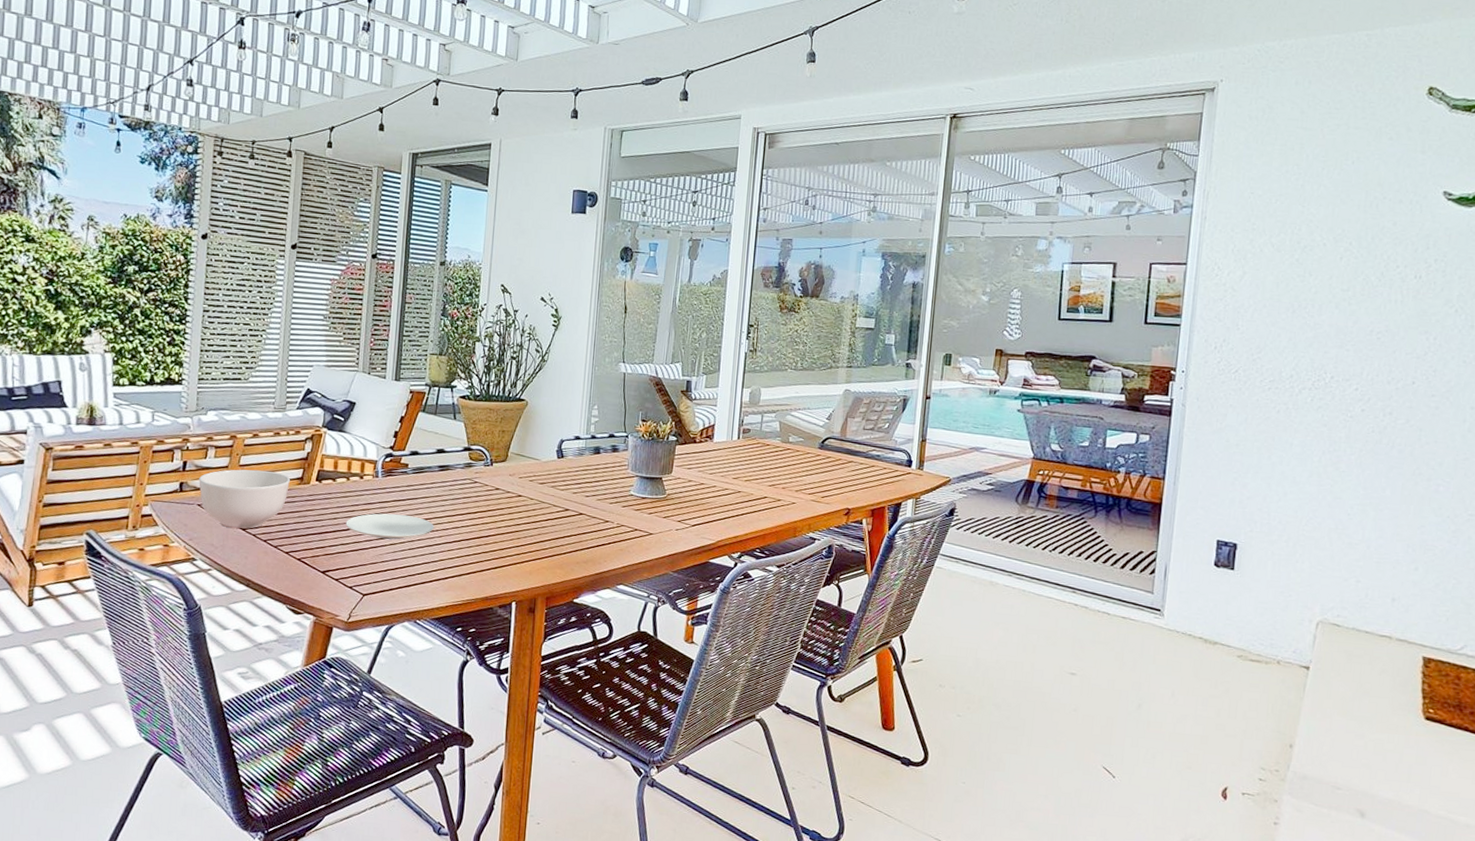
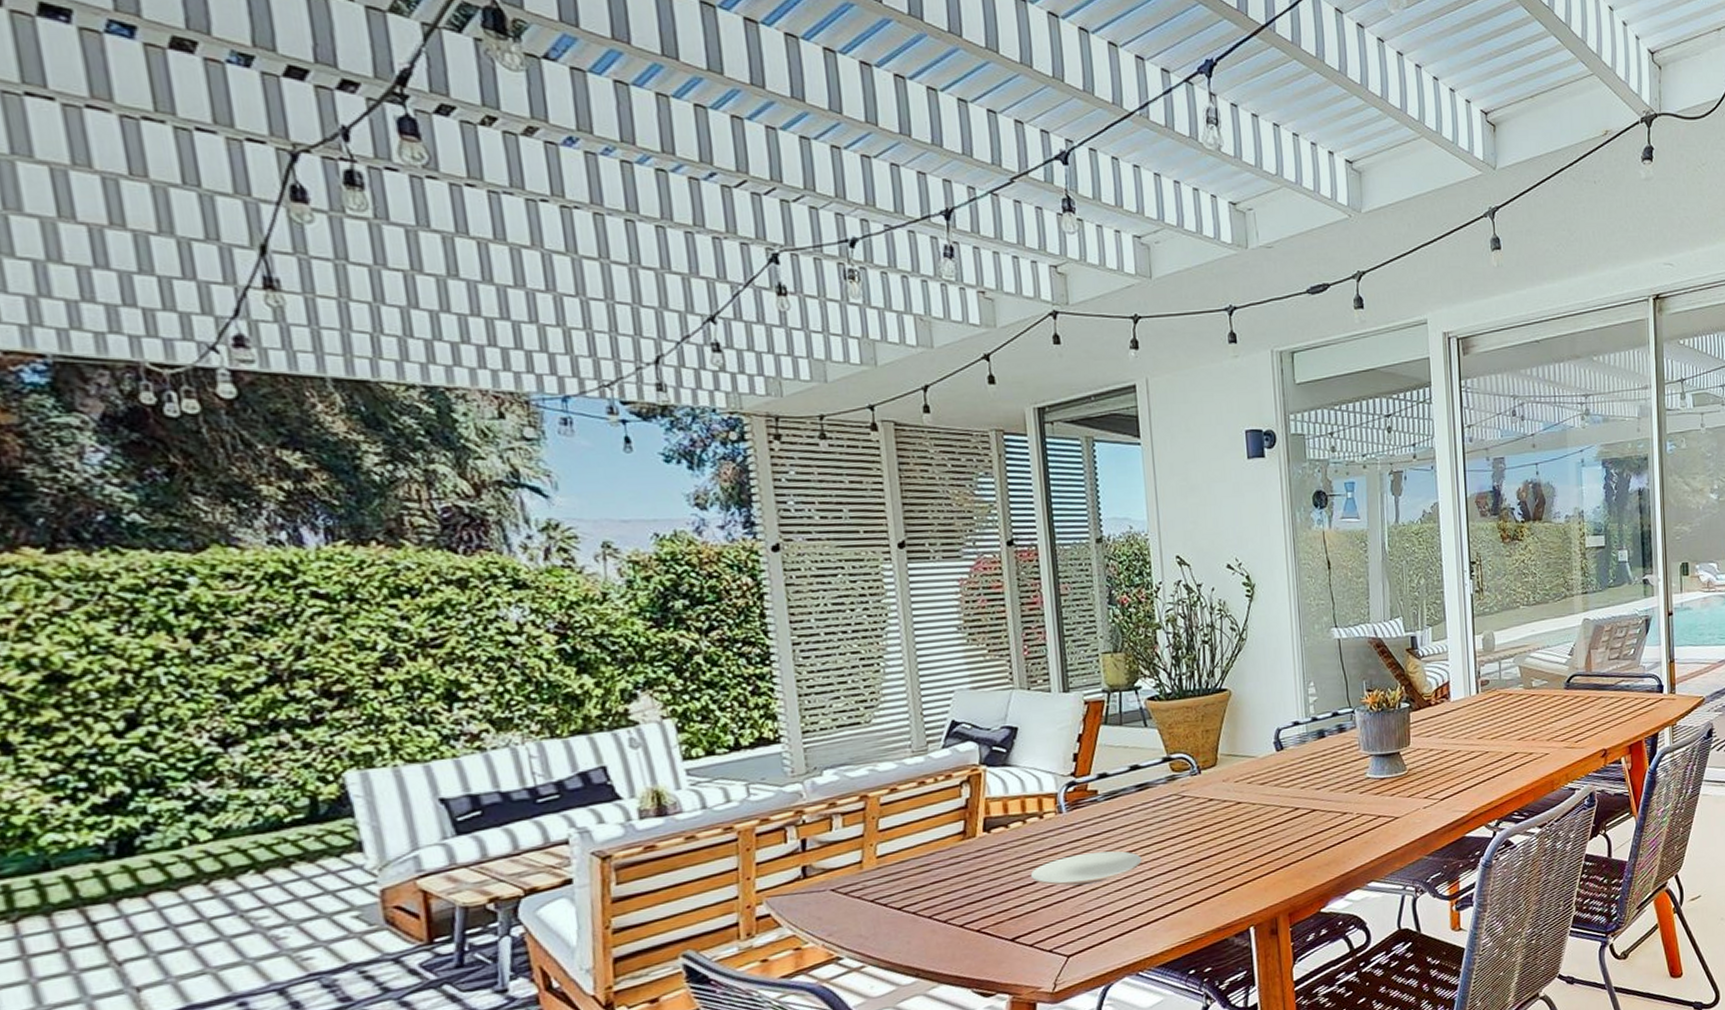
bowl: present [199,469,290,529] -> none [827,830,950,911]

